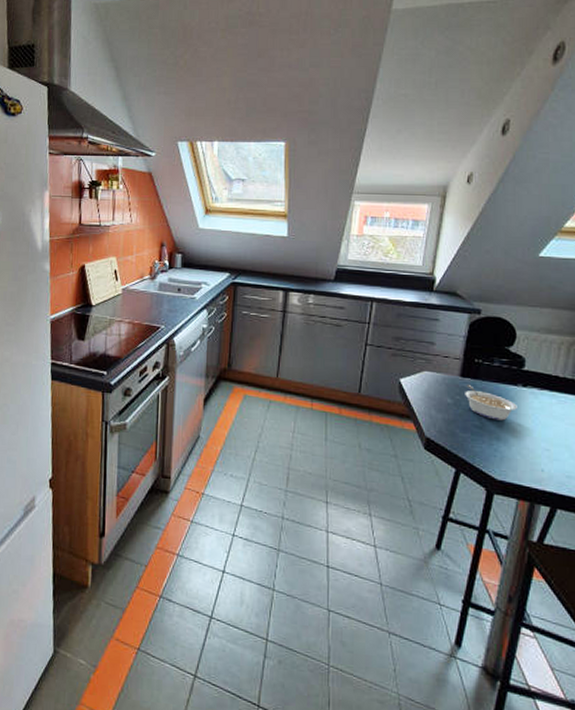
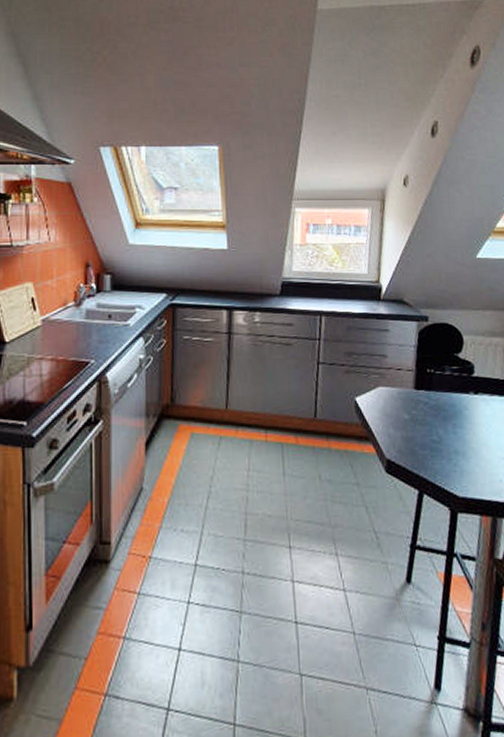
legume: present [465,384,517,421] -> none [420,396,471,433]

